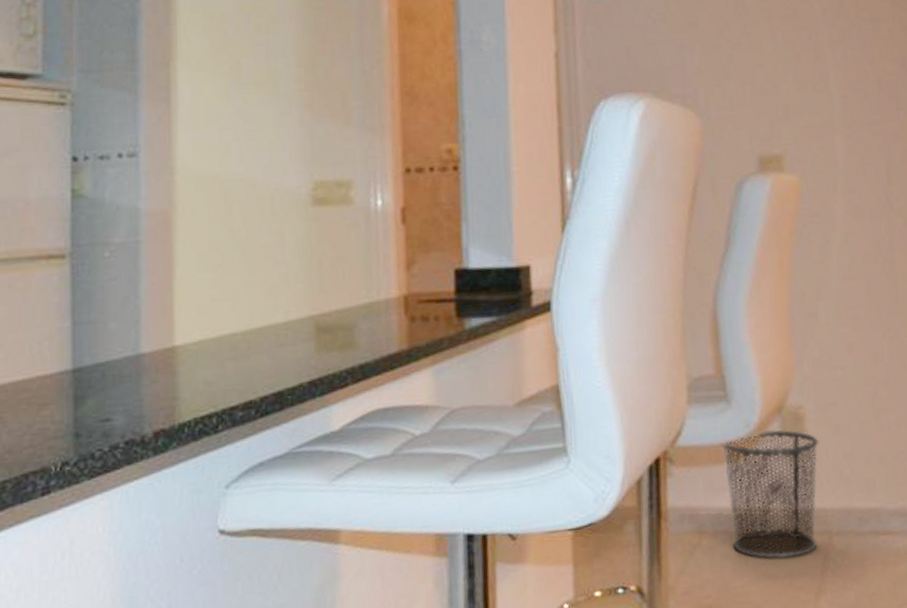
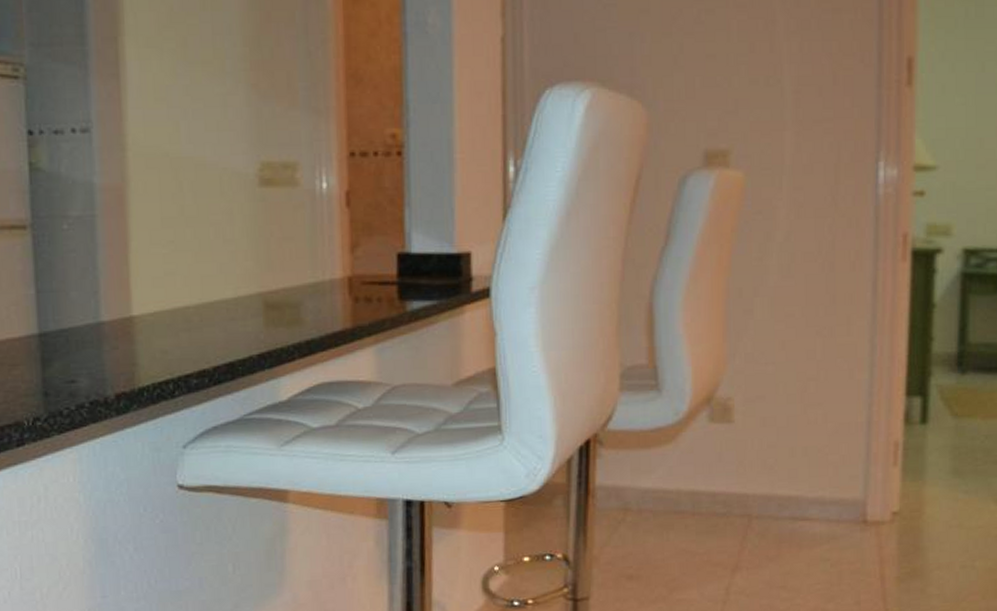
waste bin: present [720,430,819,560] -> none [649,418,746,538]

